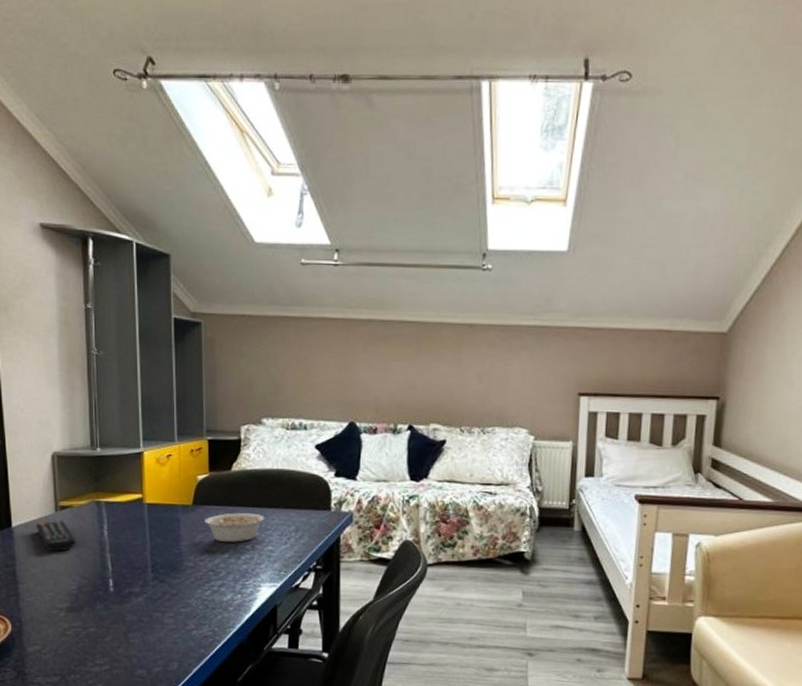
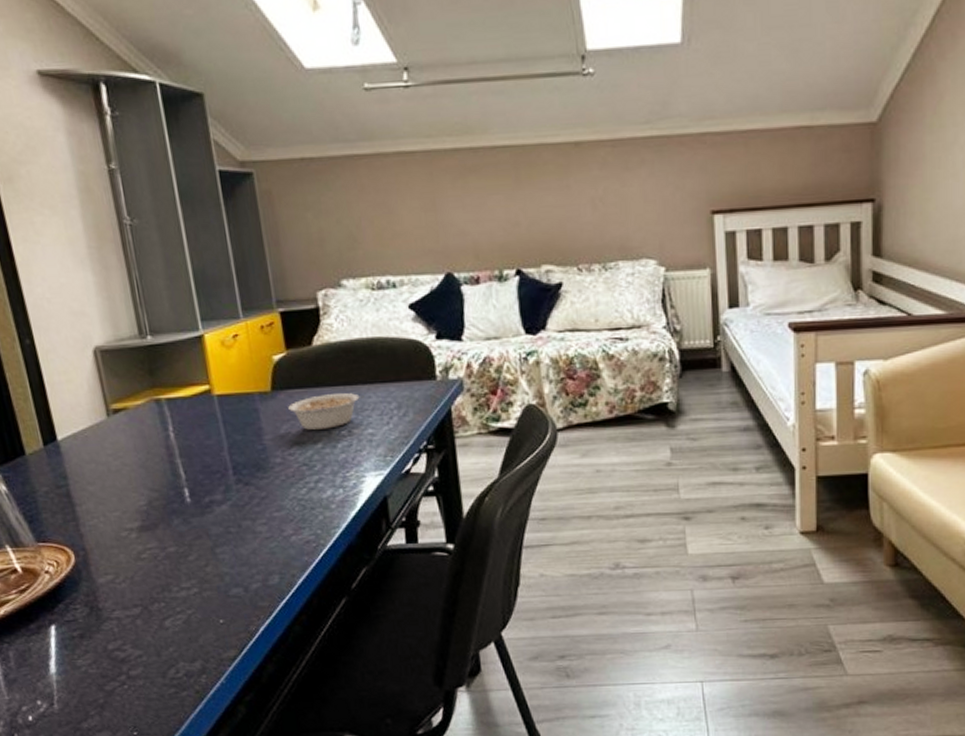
remote control: present [35,520,76,552] -> none [85,426,138,463]

